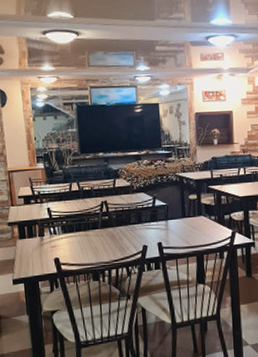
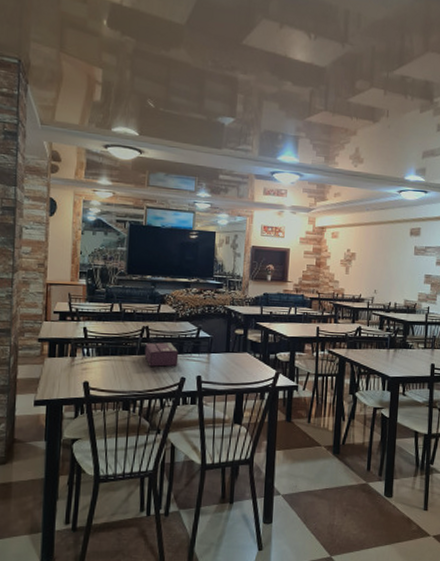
tissue box: none [106,214,139,238] -> present [144,342,179,367]

